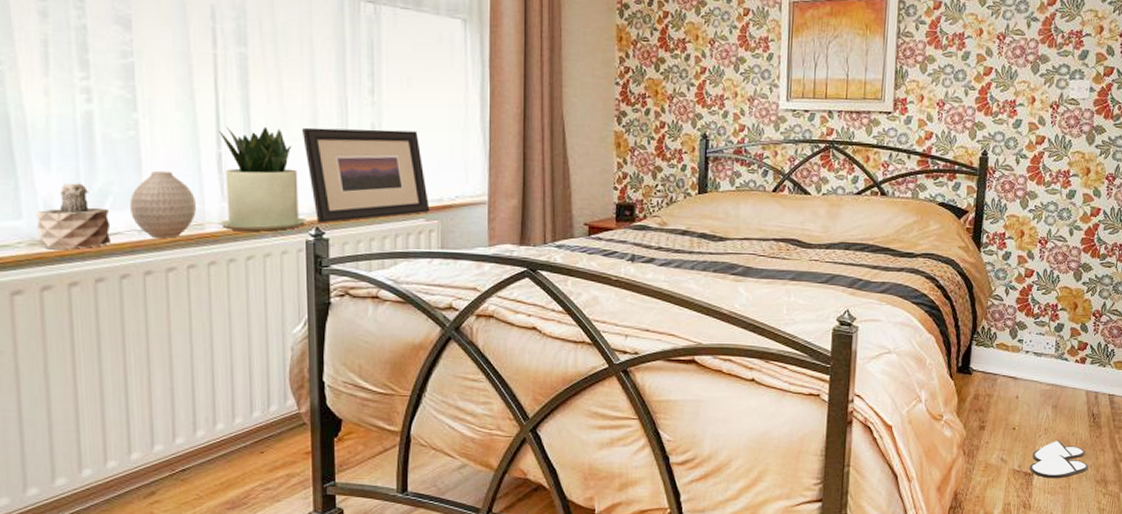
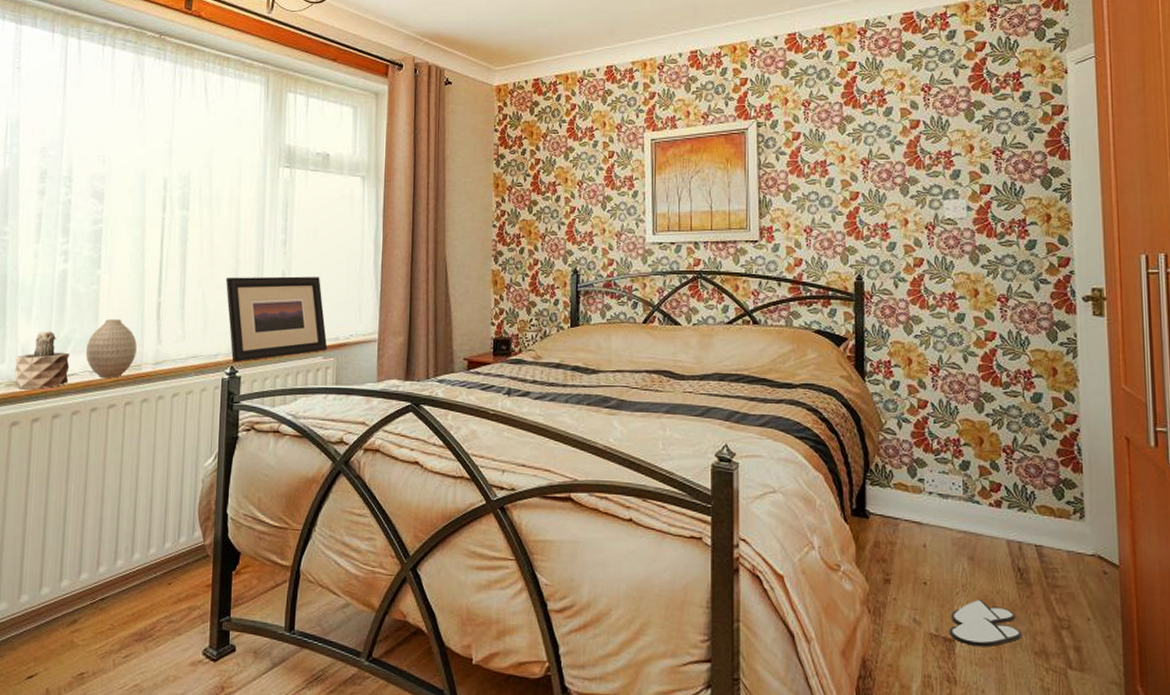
planter: present [218,126,307,232] -> none [154,277,224,372]

